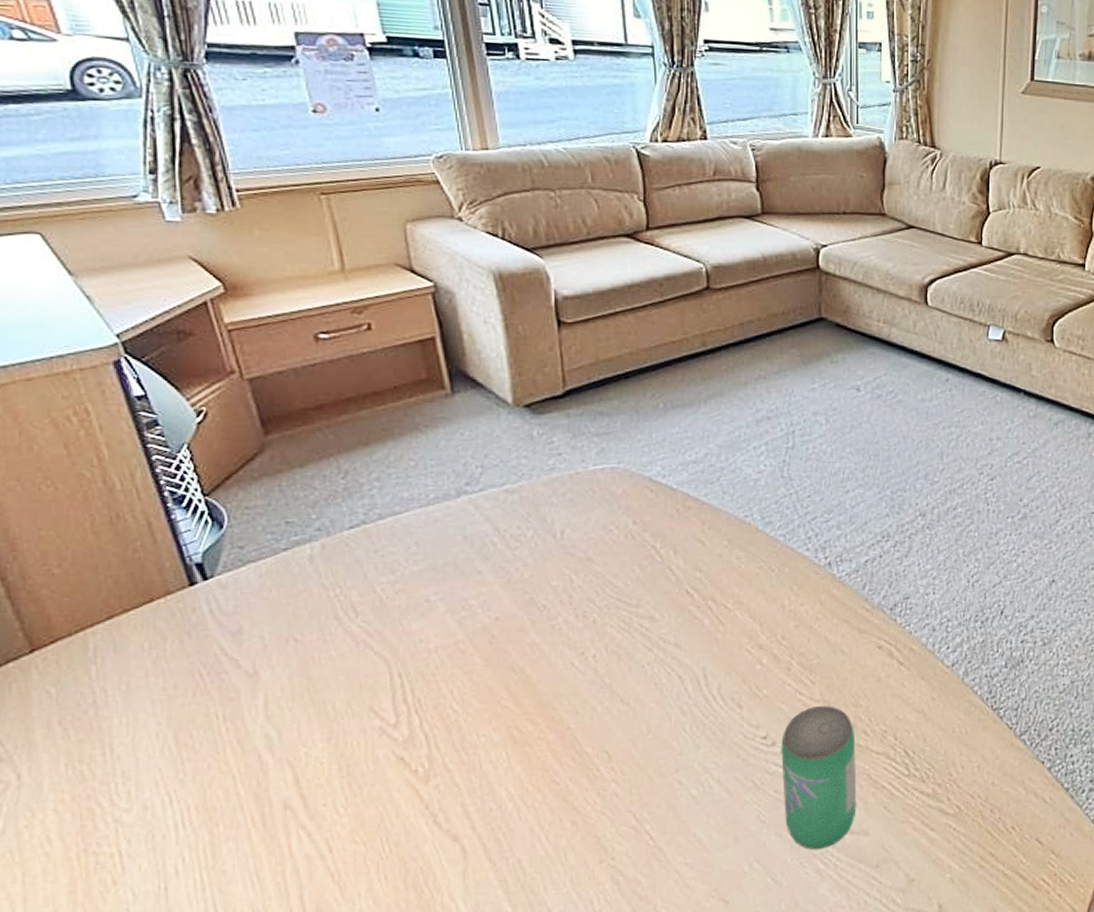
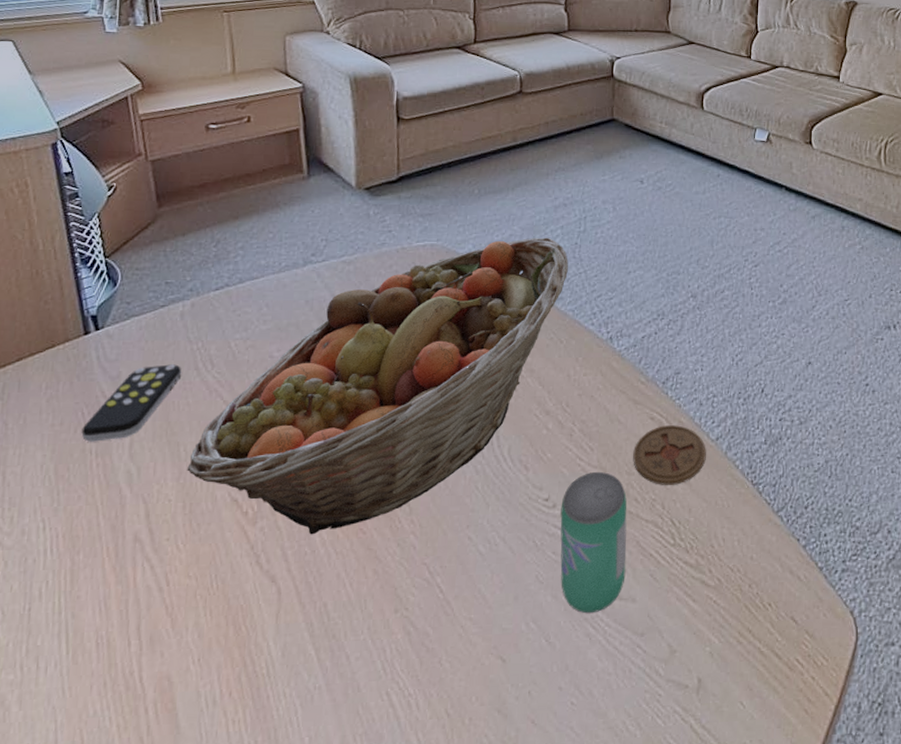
remote control: none [202,614,320,705] -> present [81,364,182,442]
fruit basket: none [339,455,776,790] -> present [187,237,568,535]
coaster: none [860,653,941,716] -> present [633,425,706,485]

